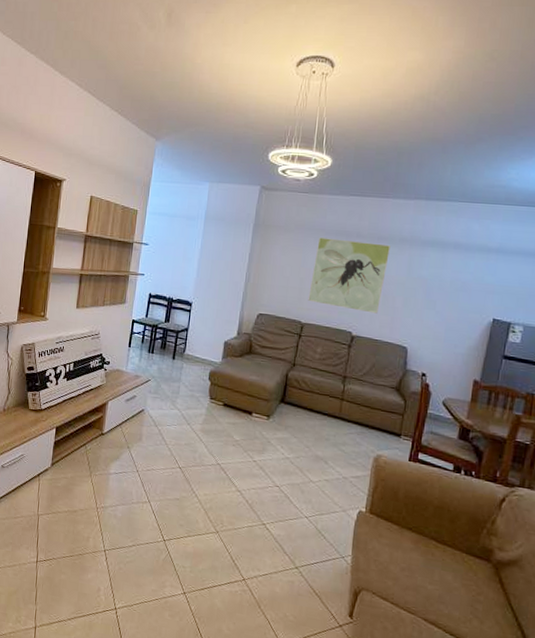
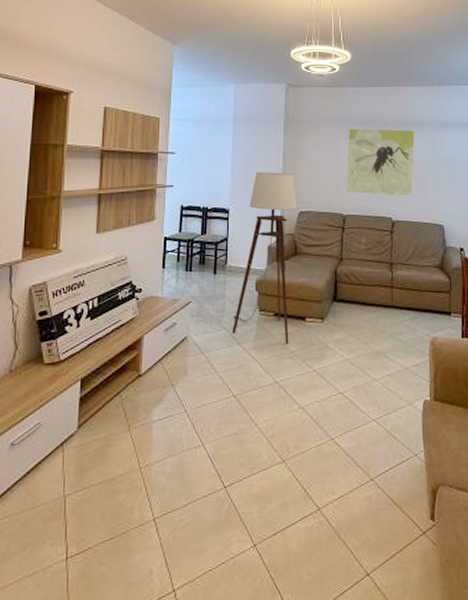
floor lamp: none [184,270,258,433] -> present [232,171,298,344]

